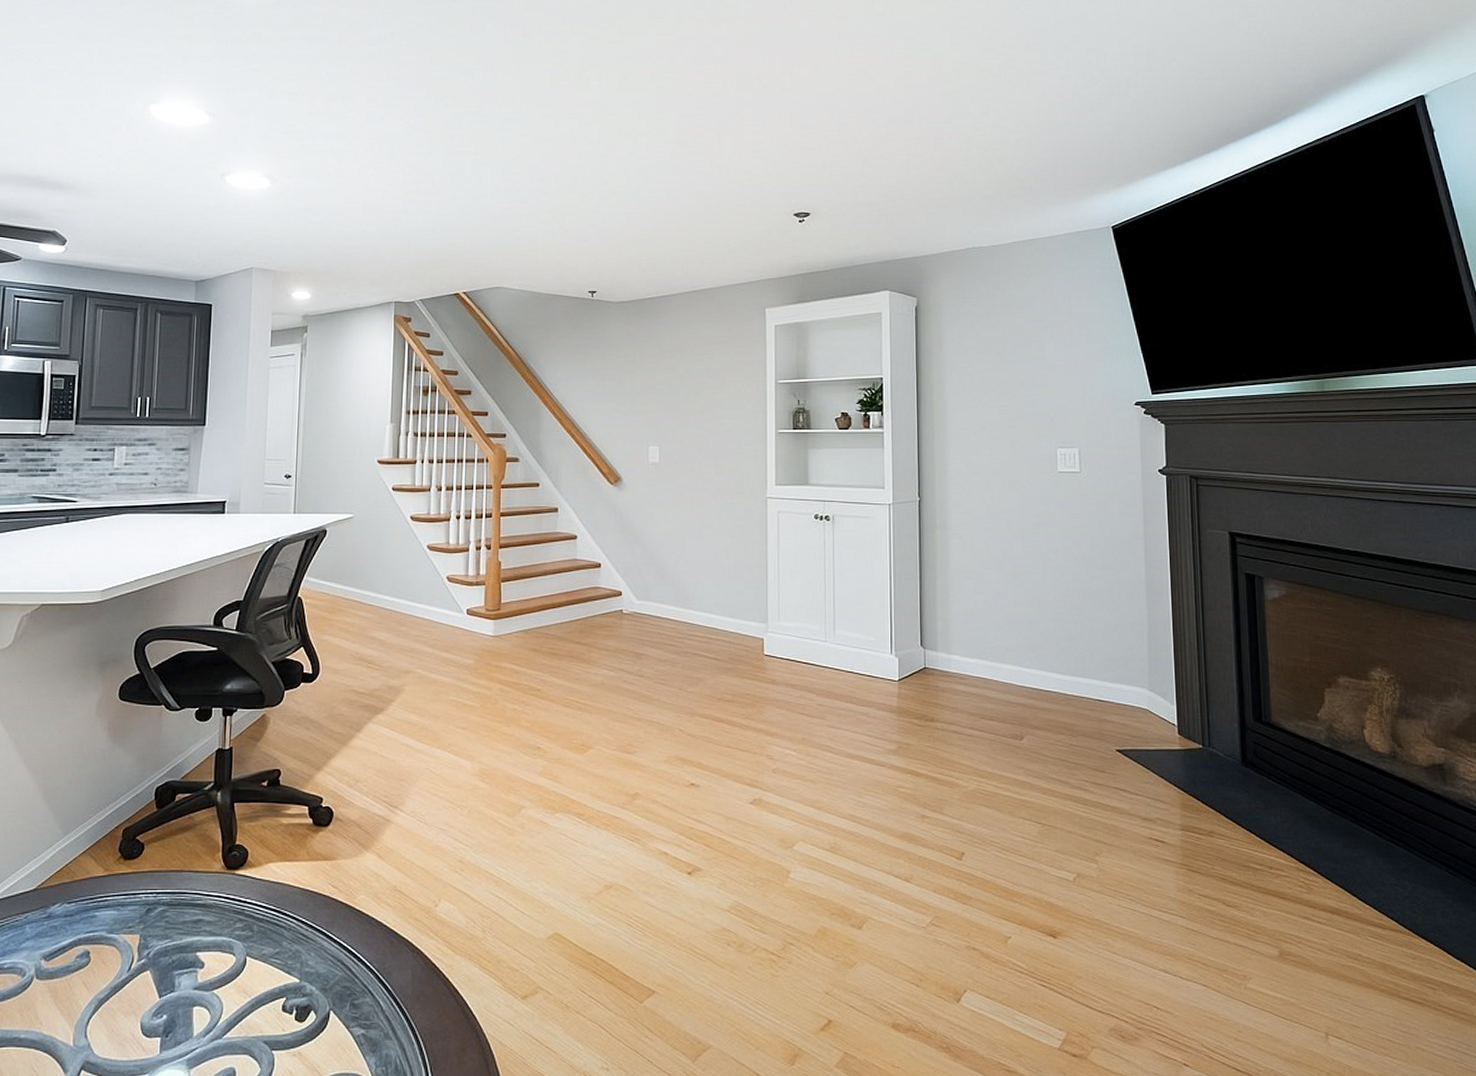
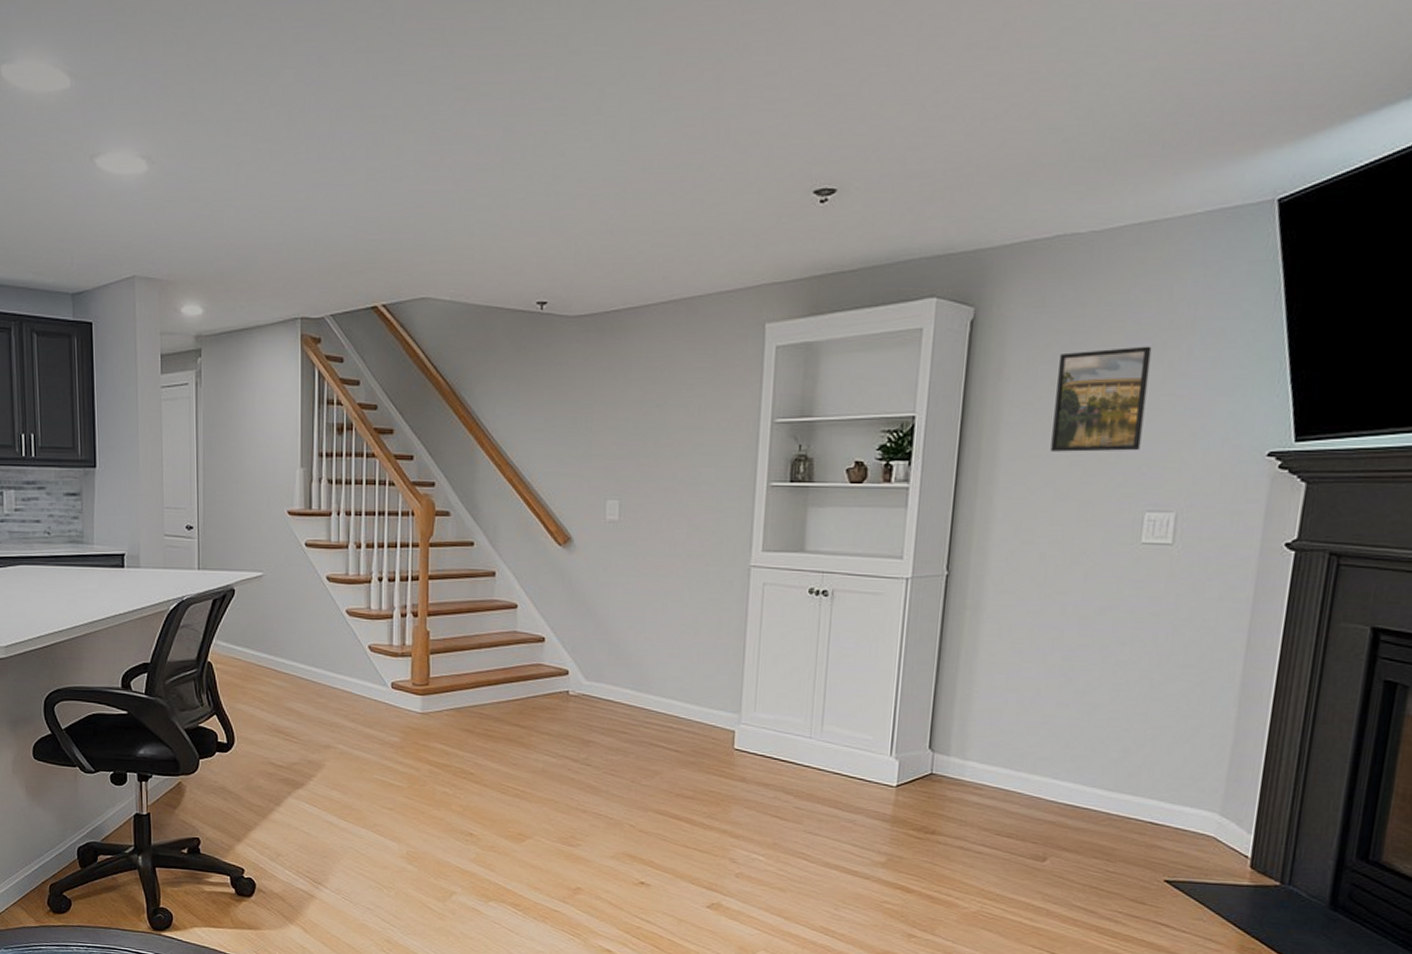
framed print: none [982,326,1047,404] -> present [1050,346,1152,452]

